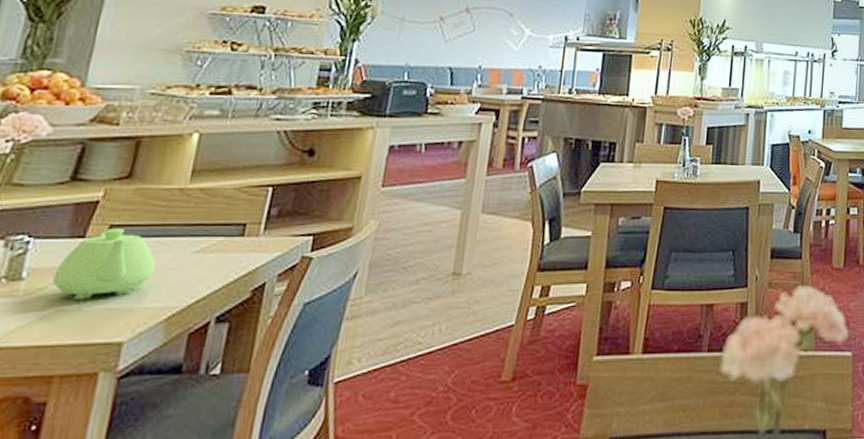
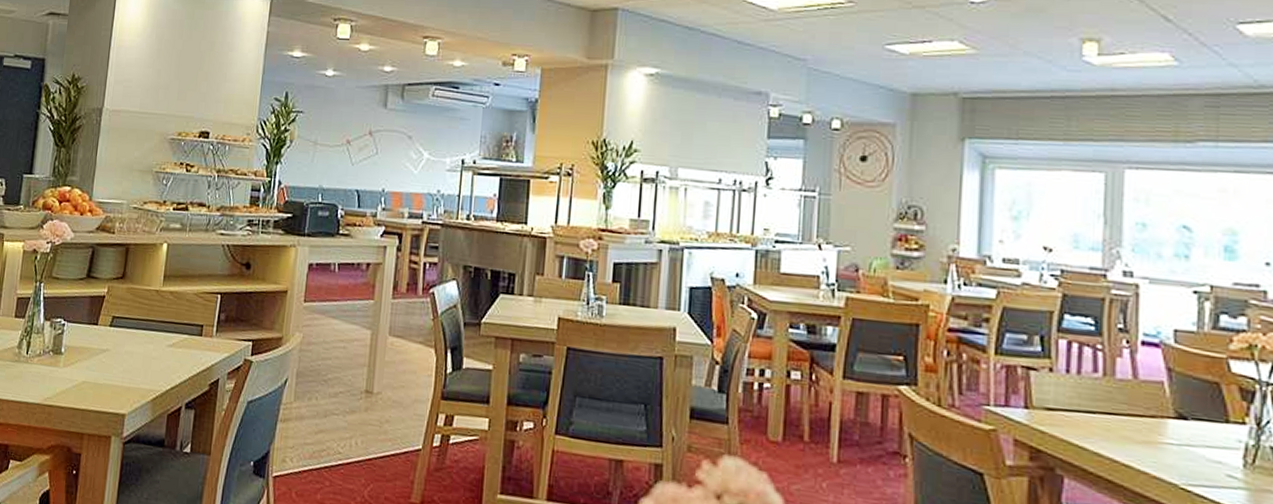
teapot: present [52,229,156,299] -> none [80,319,143,376]

